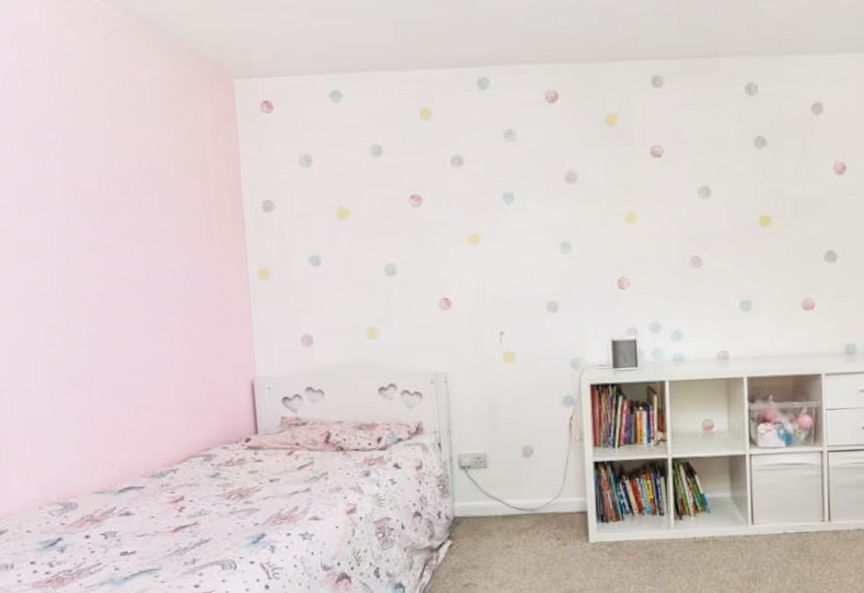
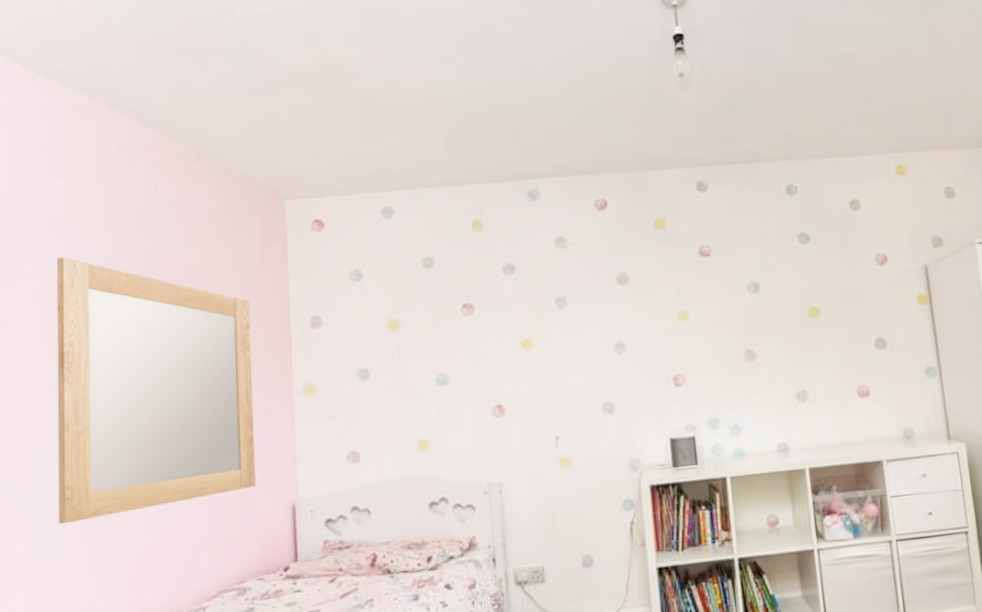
home mirror: none [16,129,217,387] -> present [56,257,256,525]

